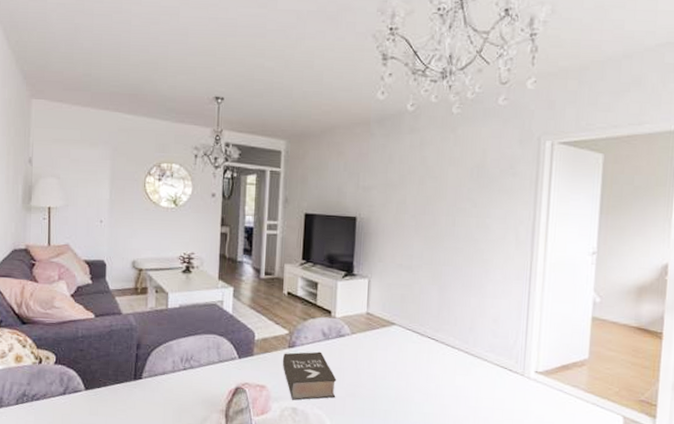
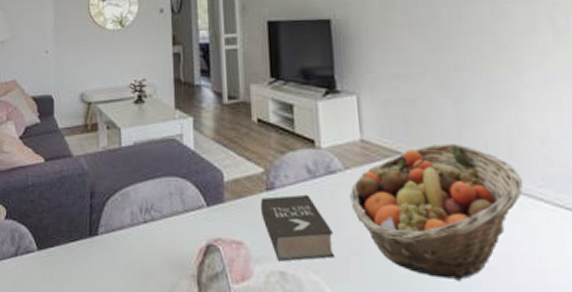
fruit basket: none [353,318,477,414] -> present [350,143,524,281]

